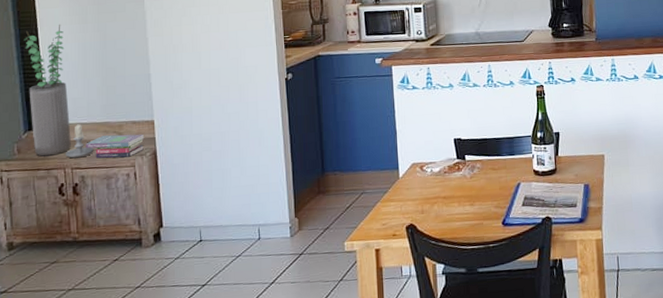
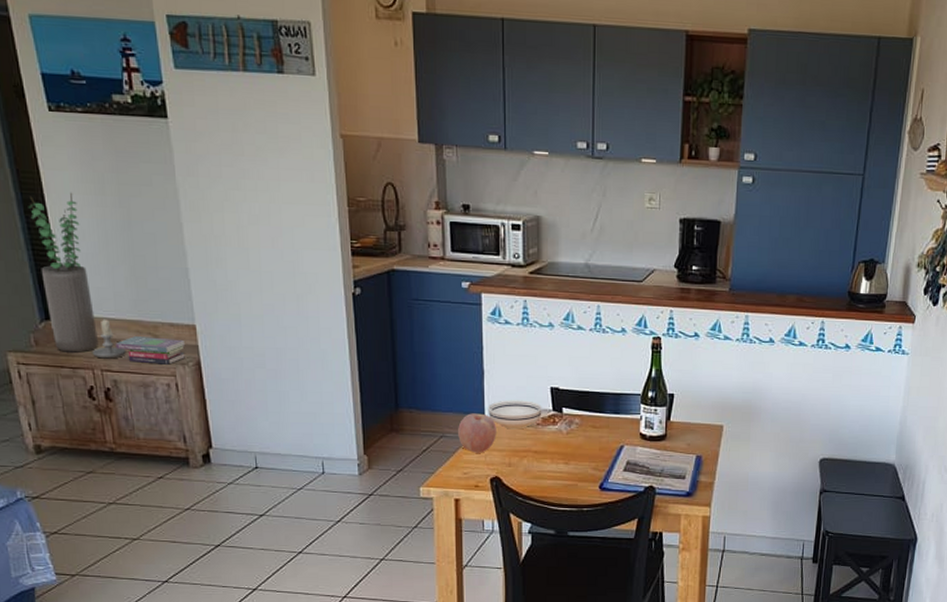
fruit: none [376,168,410,205] -> present [458,413,496,453]
bowl: none [402,152,448,180] -> present [488,400,542,430]

